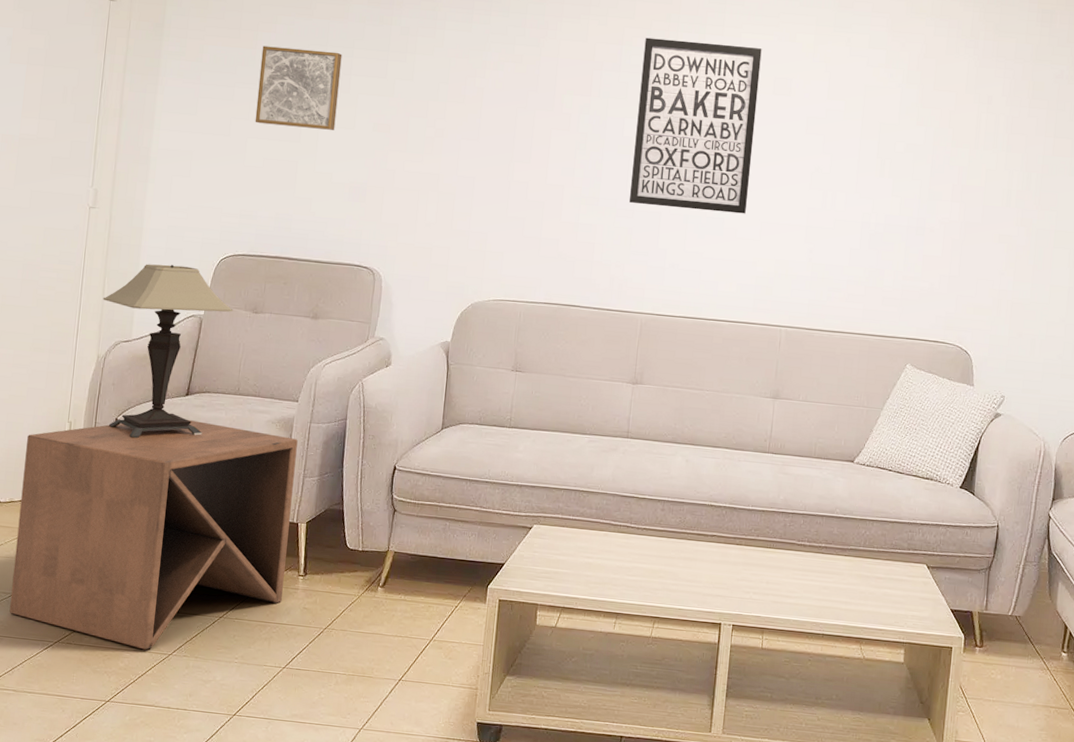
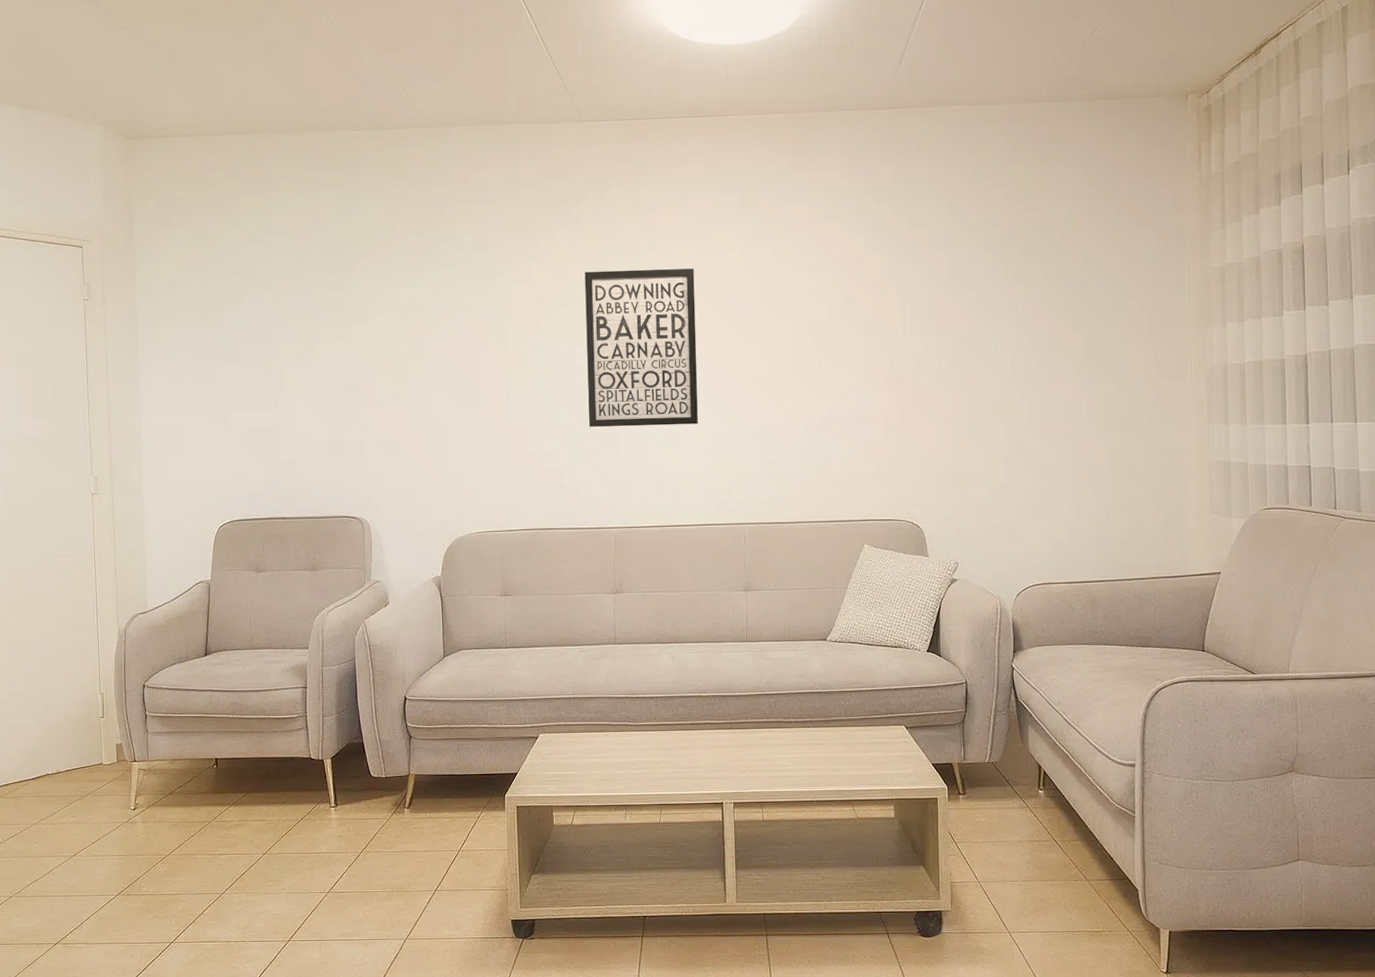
side table: present [9,419,298,650] -> none [65,677,318,892]
table lamp: present [103,264,233,439] -> none [116,537,237,701]
wall art: present [255,45,342,130] -> none [231,321,308,397]

